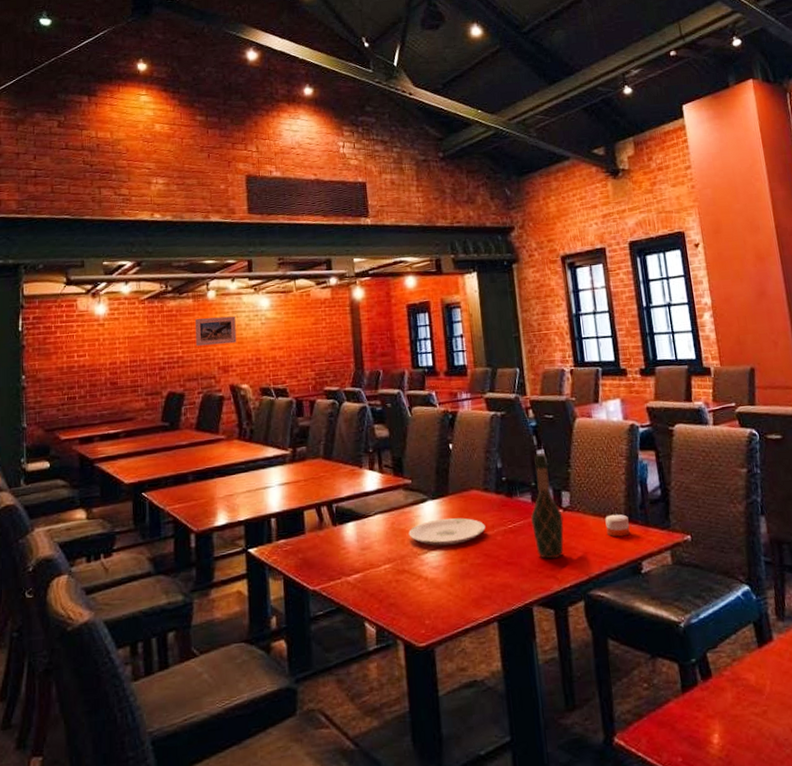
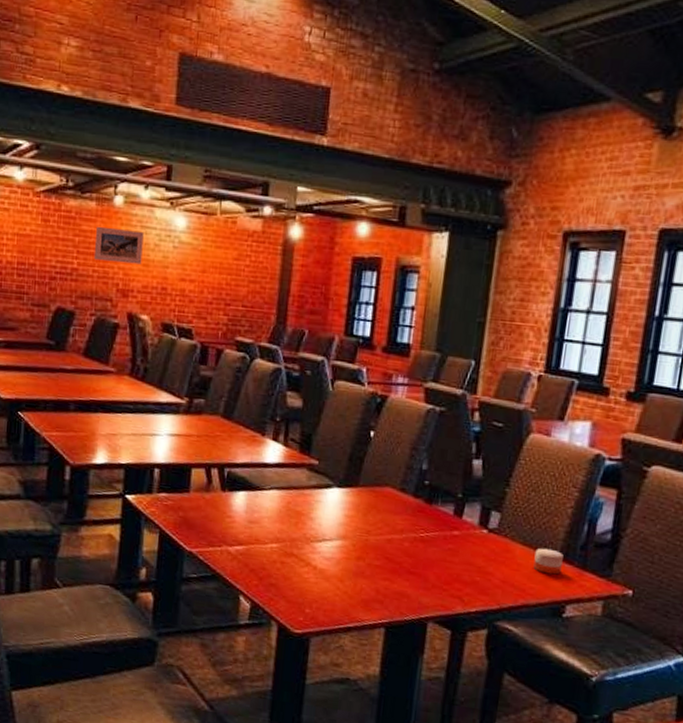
plate: present [408,517,486,546] -> none [304,509,394,541]
wine bottle: present [531,453,565,560] -> none [446,463,487,580]

